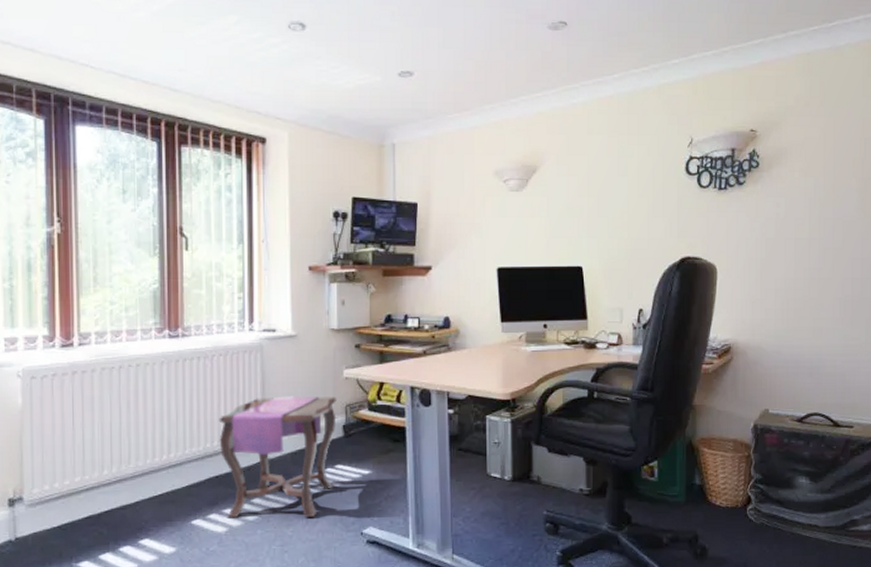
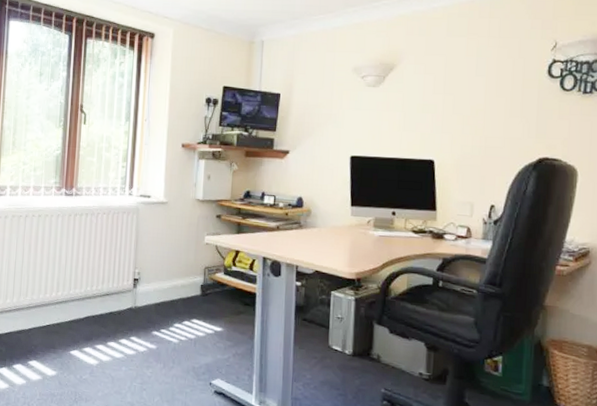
side table: present [219,396,336,518] -> none [97,253,197,363]

